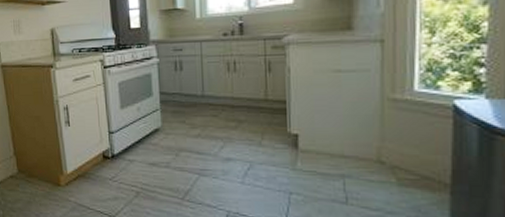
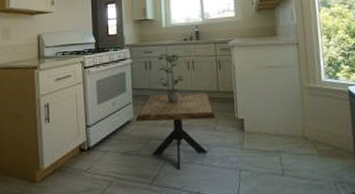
side table: none [164,100,261,188] -> present [135,93,215,171]
potted plant: none [188,51,222,110] -> present [156,53,184,102]

